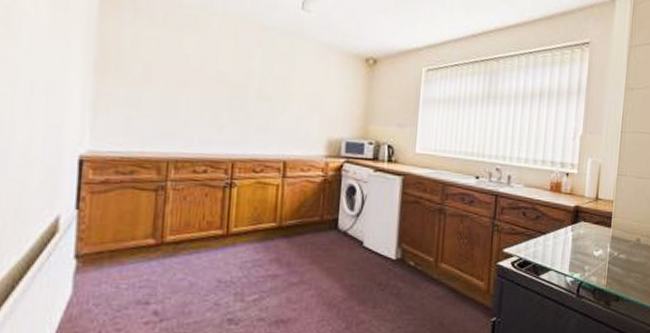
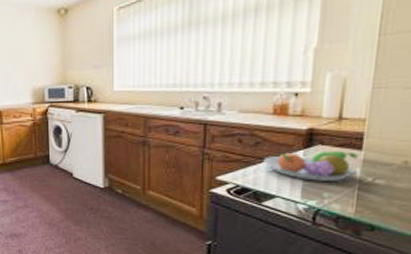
fruit bowl: none [541,227,608,255] -> present [263,150,358,181]

